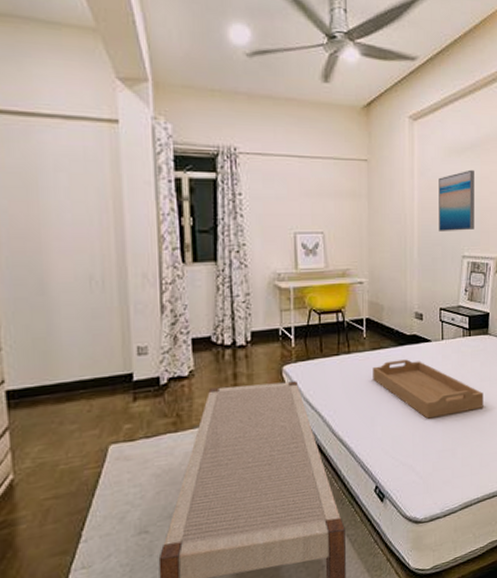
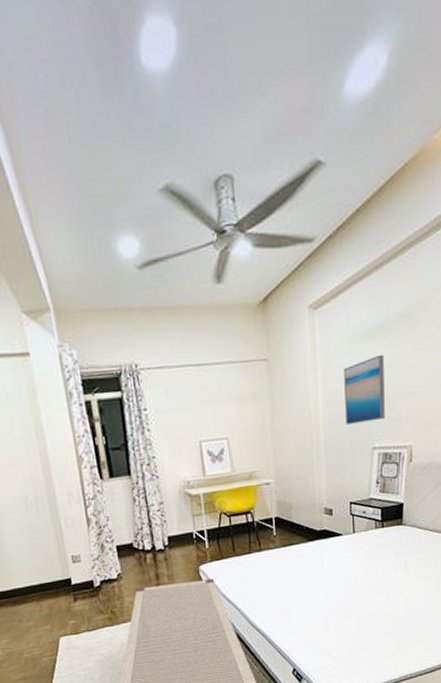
serving tray: present [372,359,484,419] -> none [284,553,399,608]

